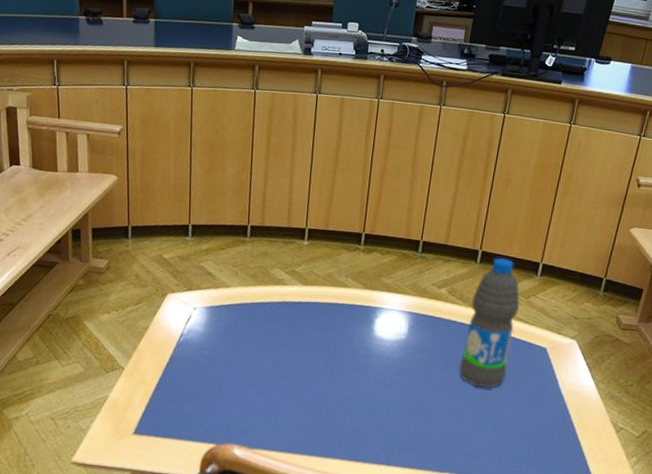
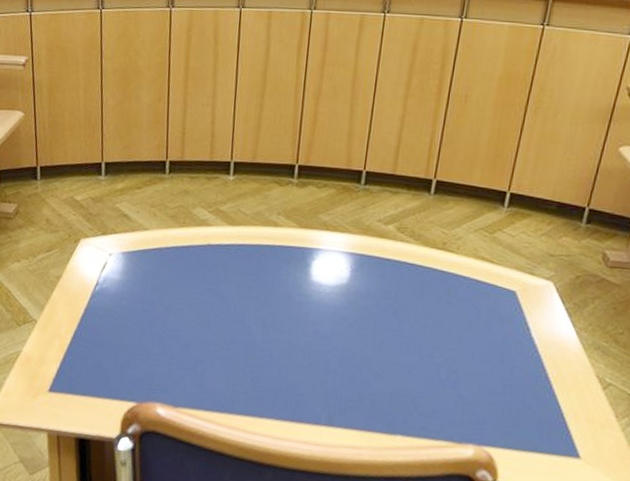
water bottle: present [459,258,520,389] -> none [411,188,483,339]

